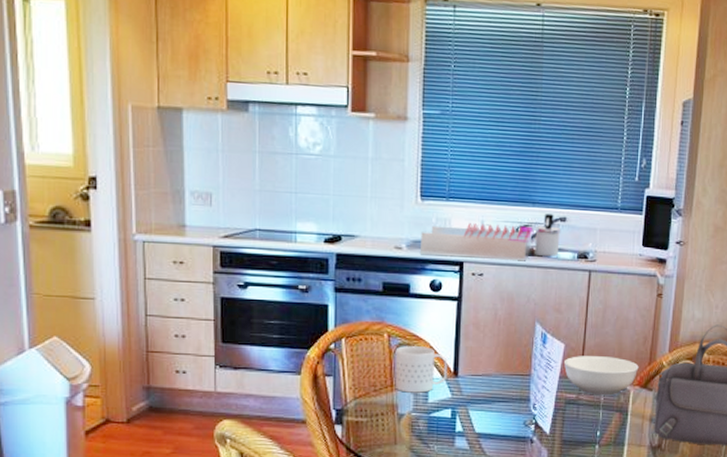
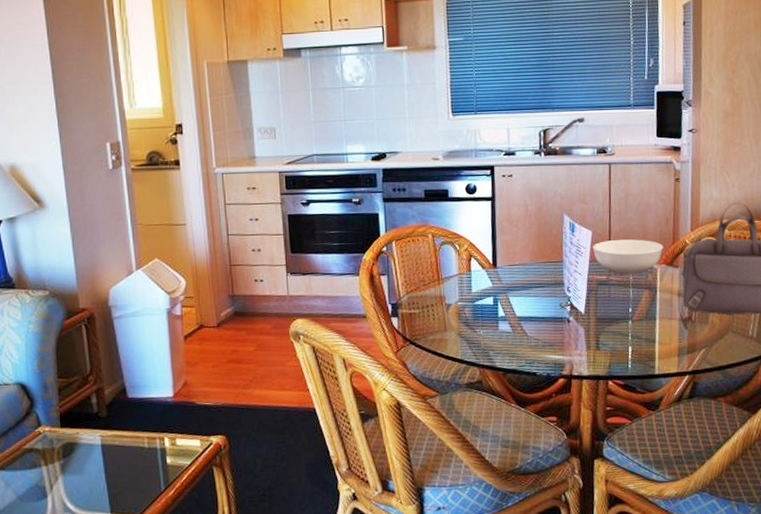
mug: present [395,346,448,393] -> none [439,243,487,285]
dish rack: present [421,223,534,262] -> none [455,129,556,163]
soap dispenser: present [535,214,561,257] -> none [556,116,580,155]

